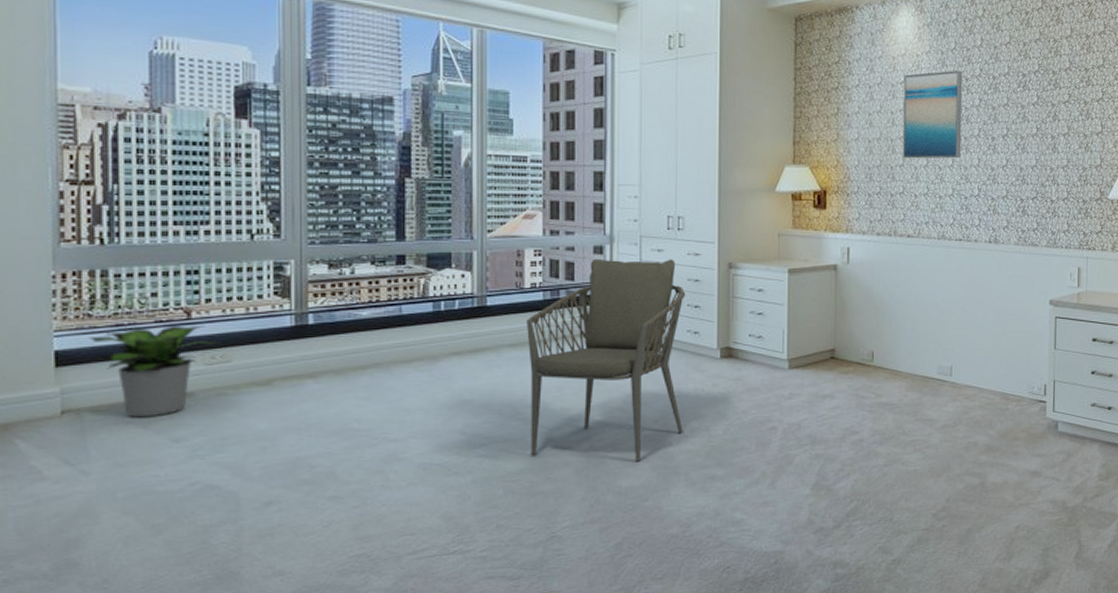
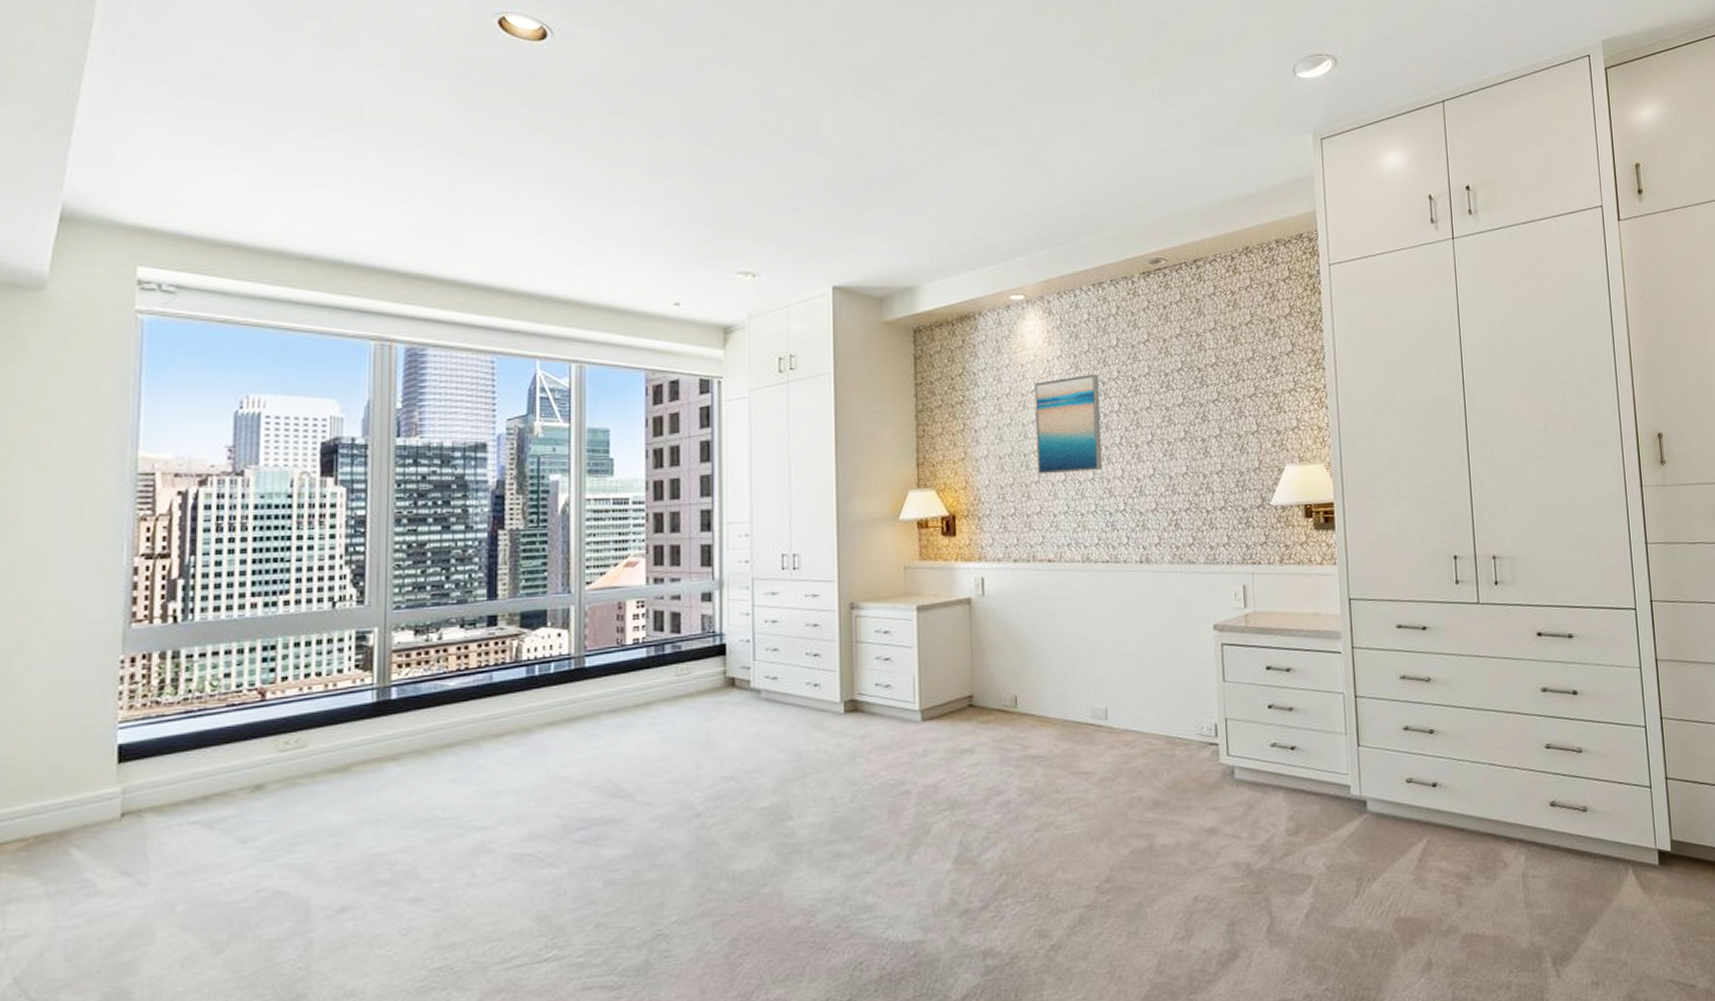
potted plant: present [88,326,222,418] -> none [155,708,297,817]
armchair: present [527,258,686,461] -> none [629,602,805,840]

